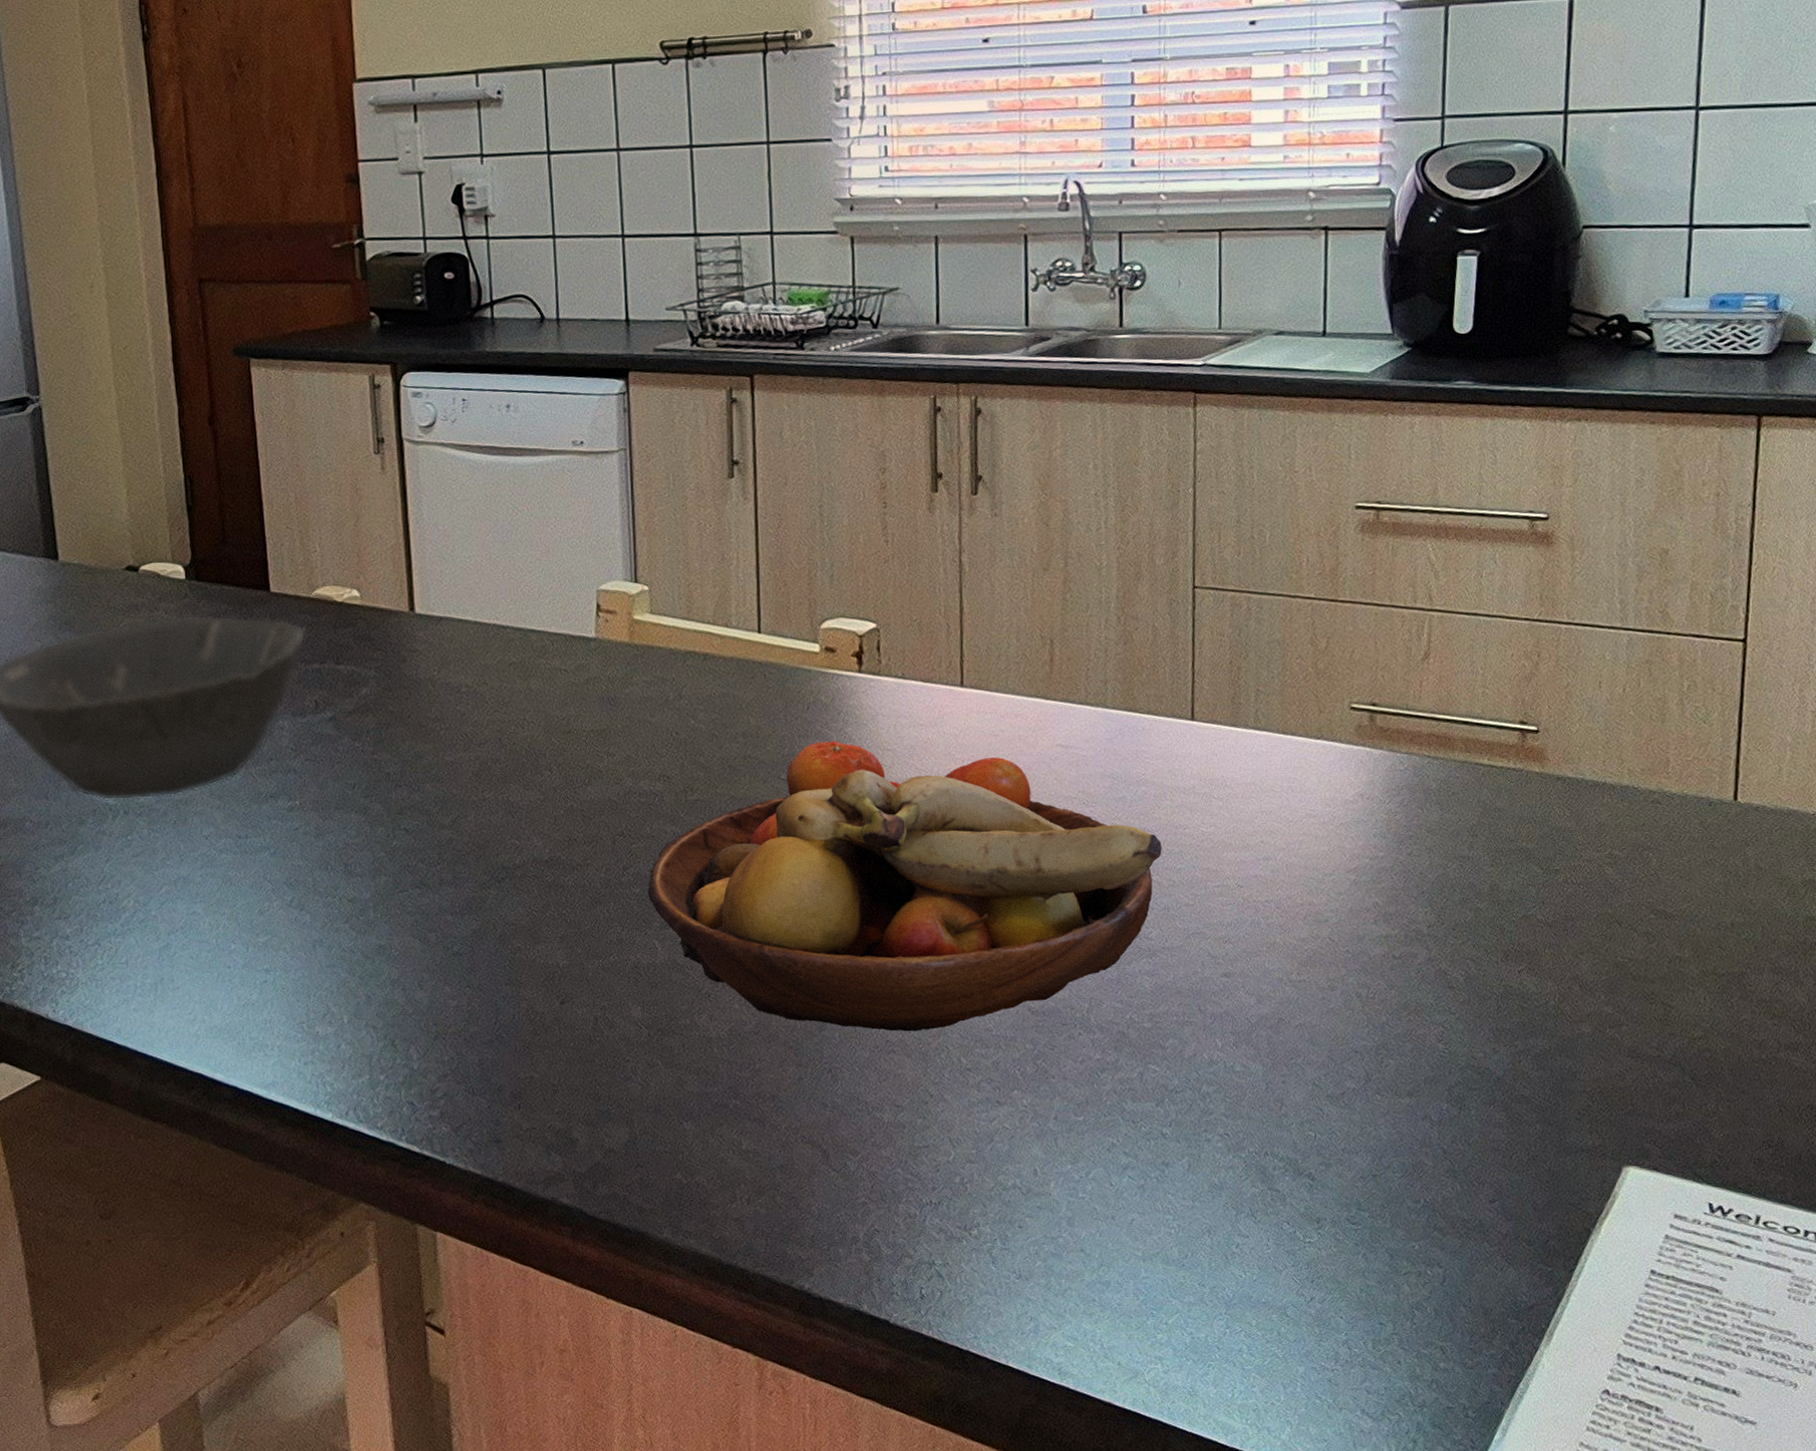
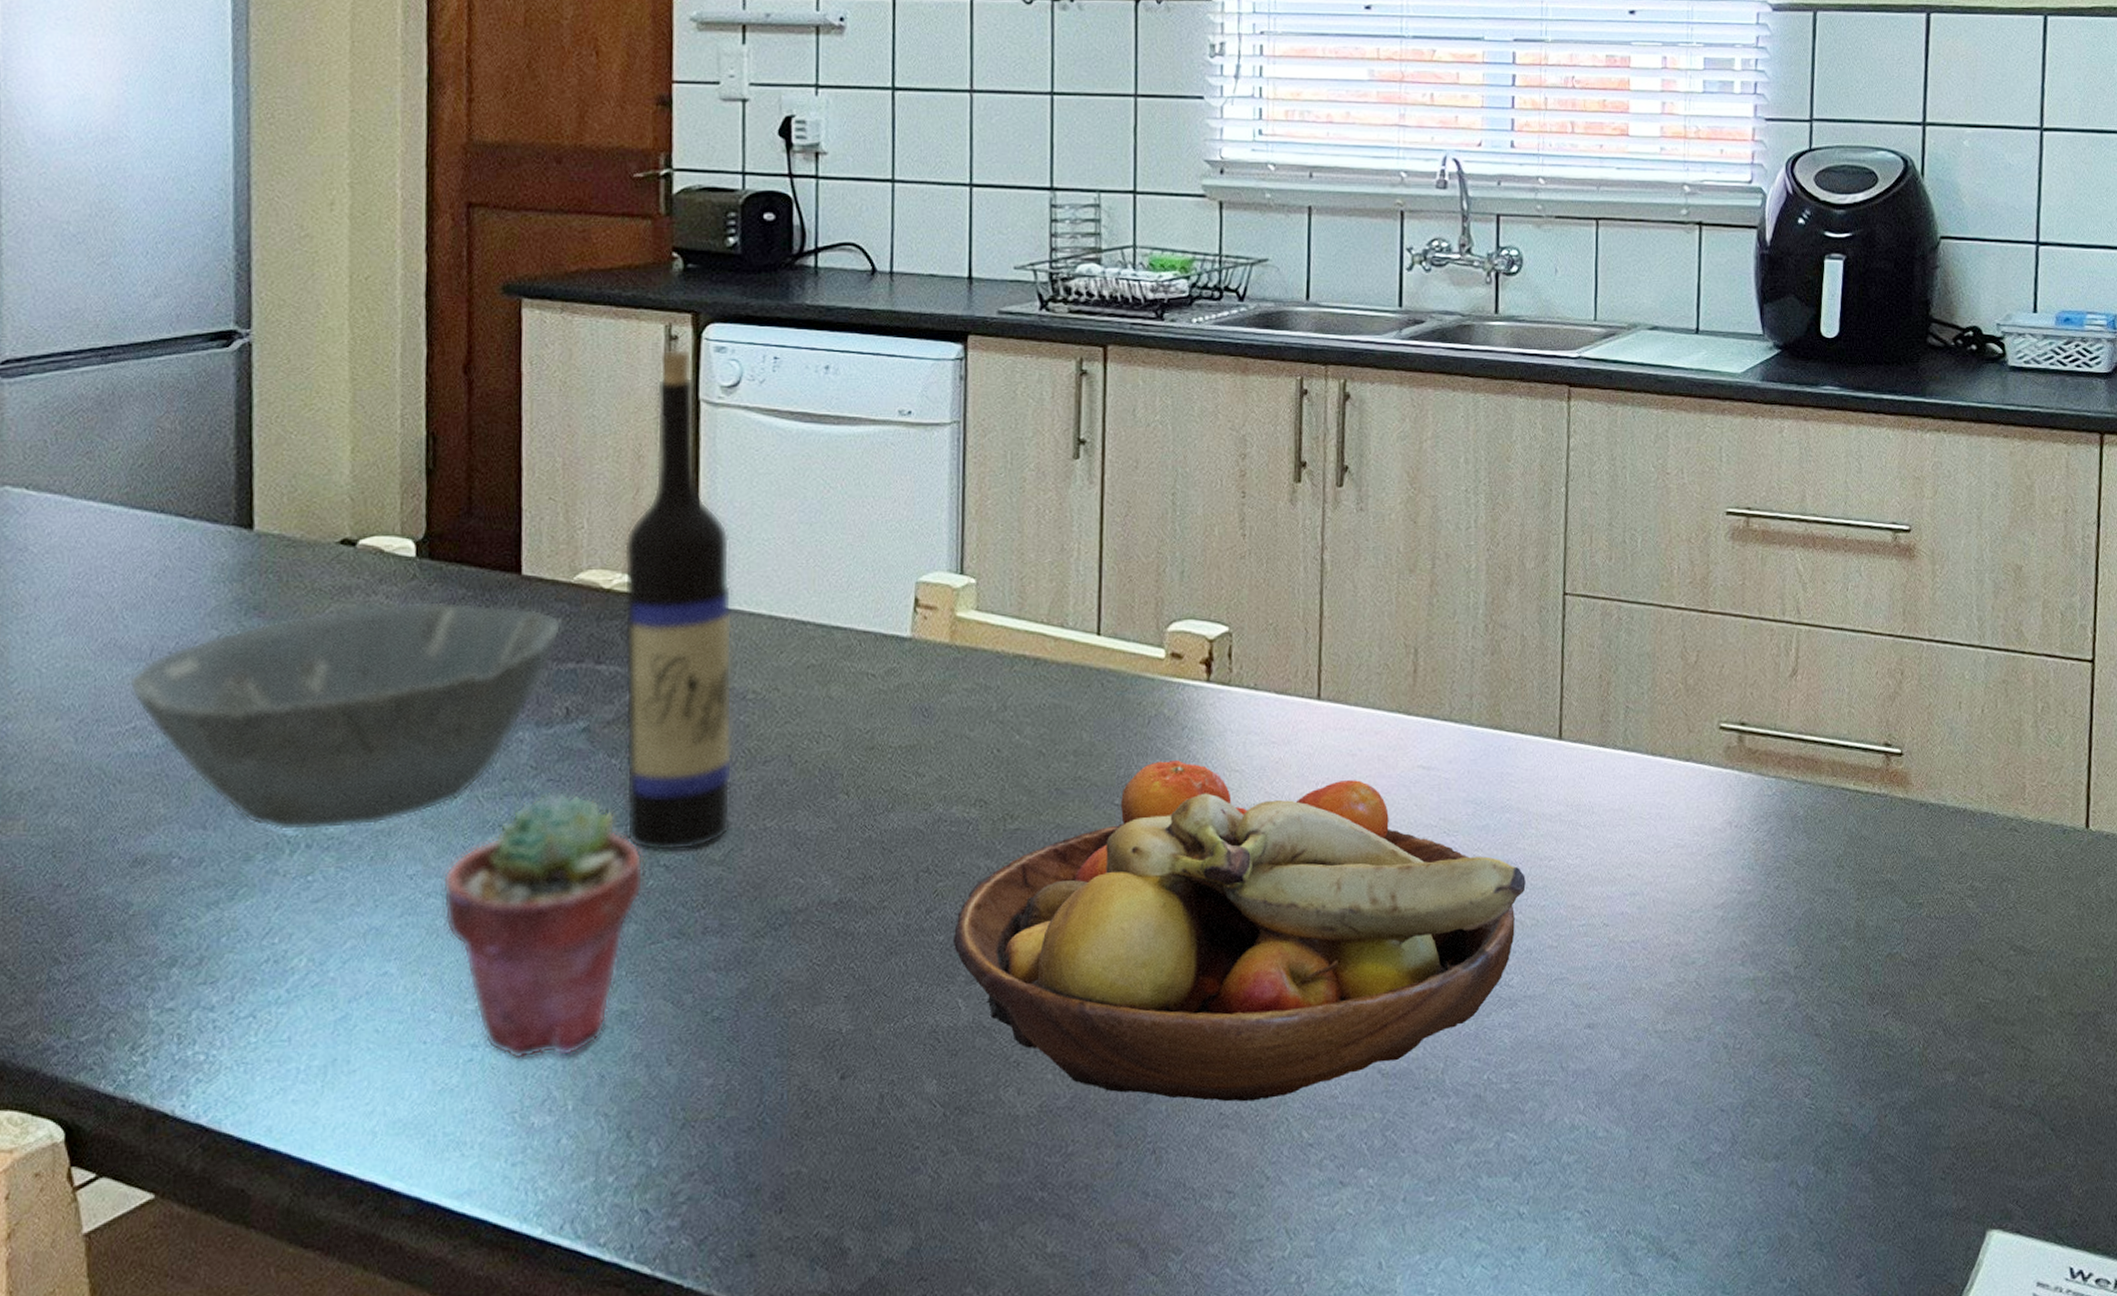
potted succulent: none [230,769,389,983] -> present [442,791,644,1060]
wine bottle: none [350,395,455,818] -> present [623,348,733,852]

